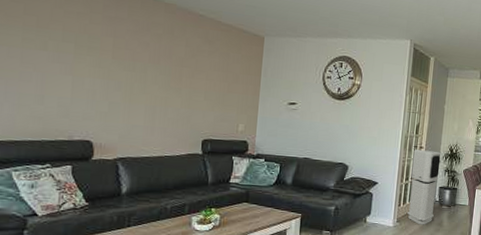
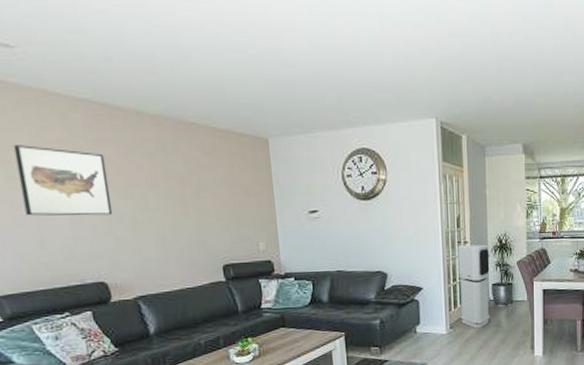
wall art: none [33,11,117,83] -> present [13,145,113,216]

